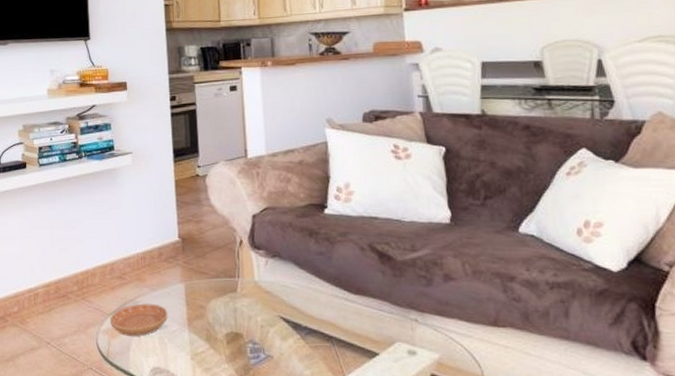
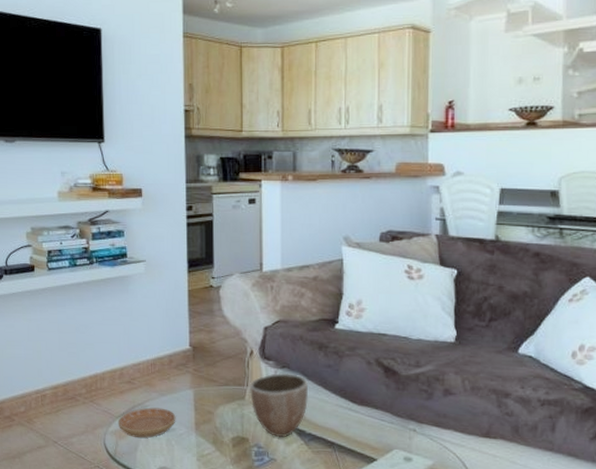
decorative bowl: none [241,262,303,331] -> present [250,372,309,437]

